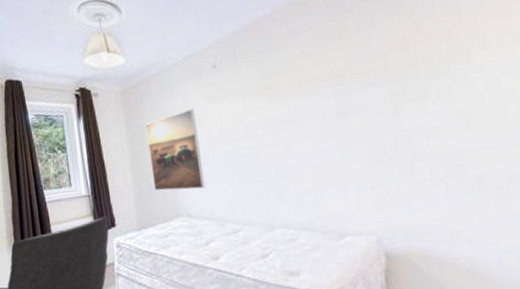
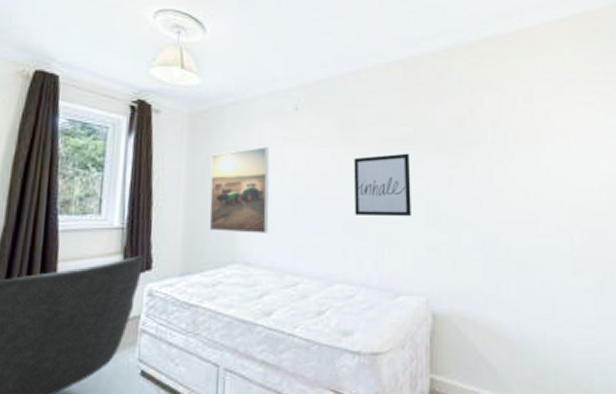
wall art: none [279,89,350,162] -> present [353,153,411,217]

